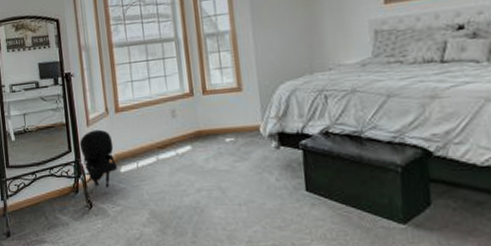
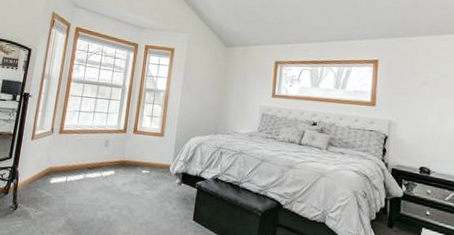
tactical helmet: present [79,129,117,188] -> none [16,144,51,194]

